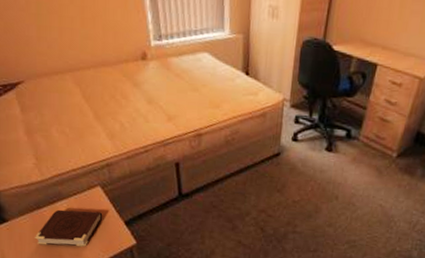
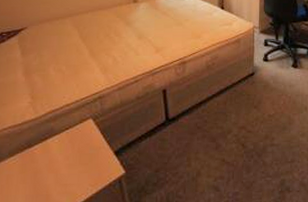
book: present [35,209,103,247] -> none [23,144,93,186]

